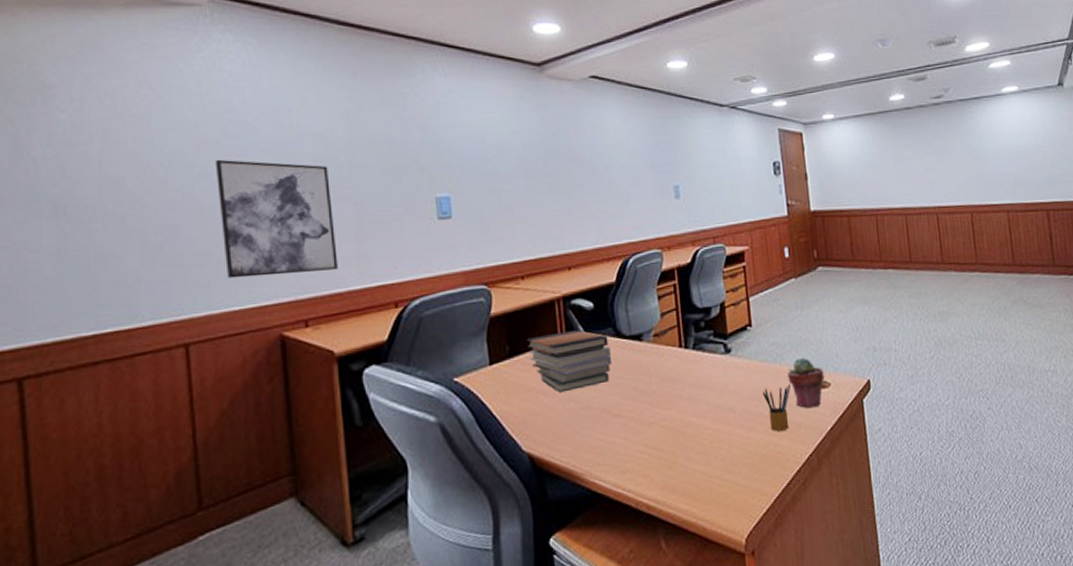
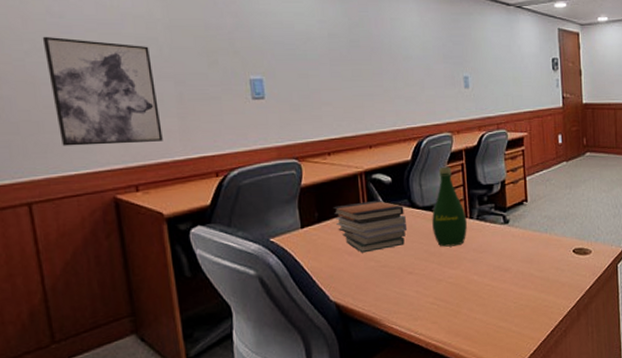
bottle: none [640,287,682,383] -> present [432,166,467,247]
pencil box: present [763,384,791,431] -> none [535,250,559,289]
potted succulent: present [787,357,825,408] -> none [556,228,587,270]

